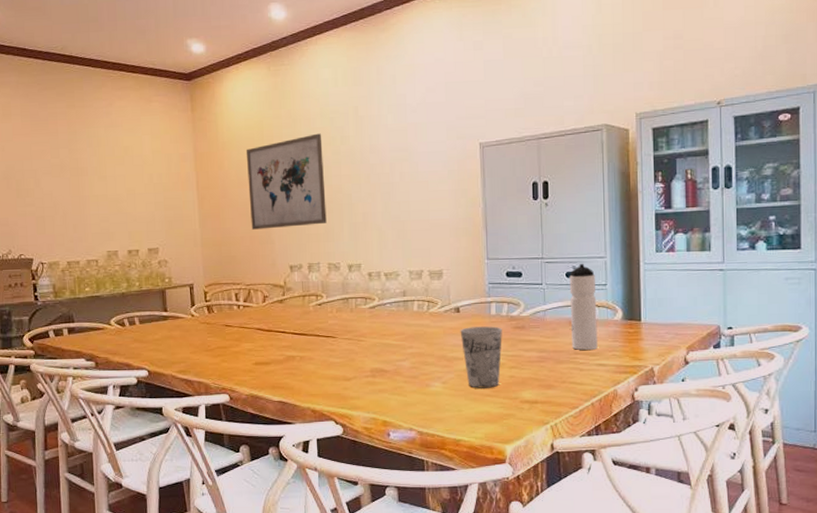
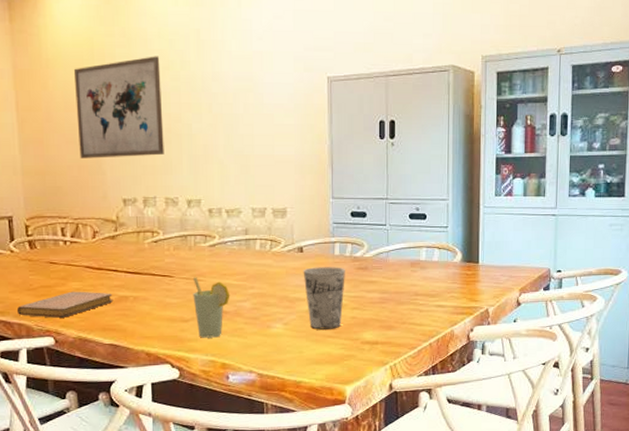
notebook: none [196,351,282,377] -> present [16,291,113,318]
cup: none [354,337,390,396] -> present [193,277,230,338]
water bottle: present [569,263,598,350] -> none [412,205,438,291]

